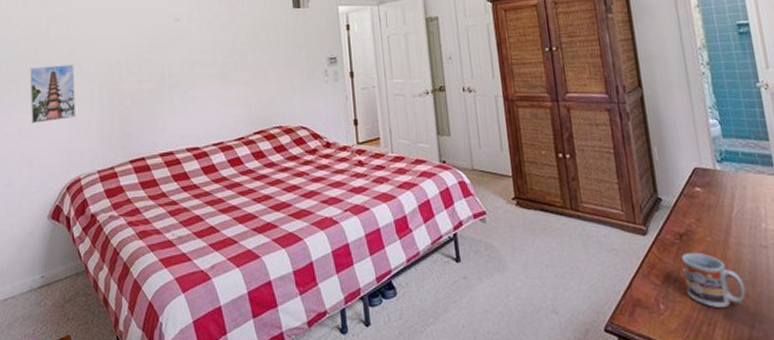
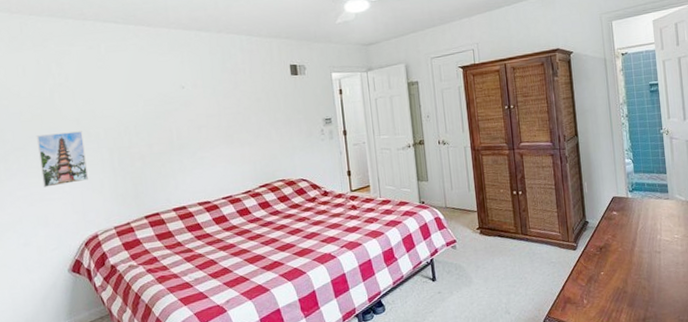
cup: present [682,252,746,307] -> none [601,260,644,299]

